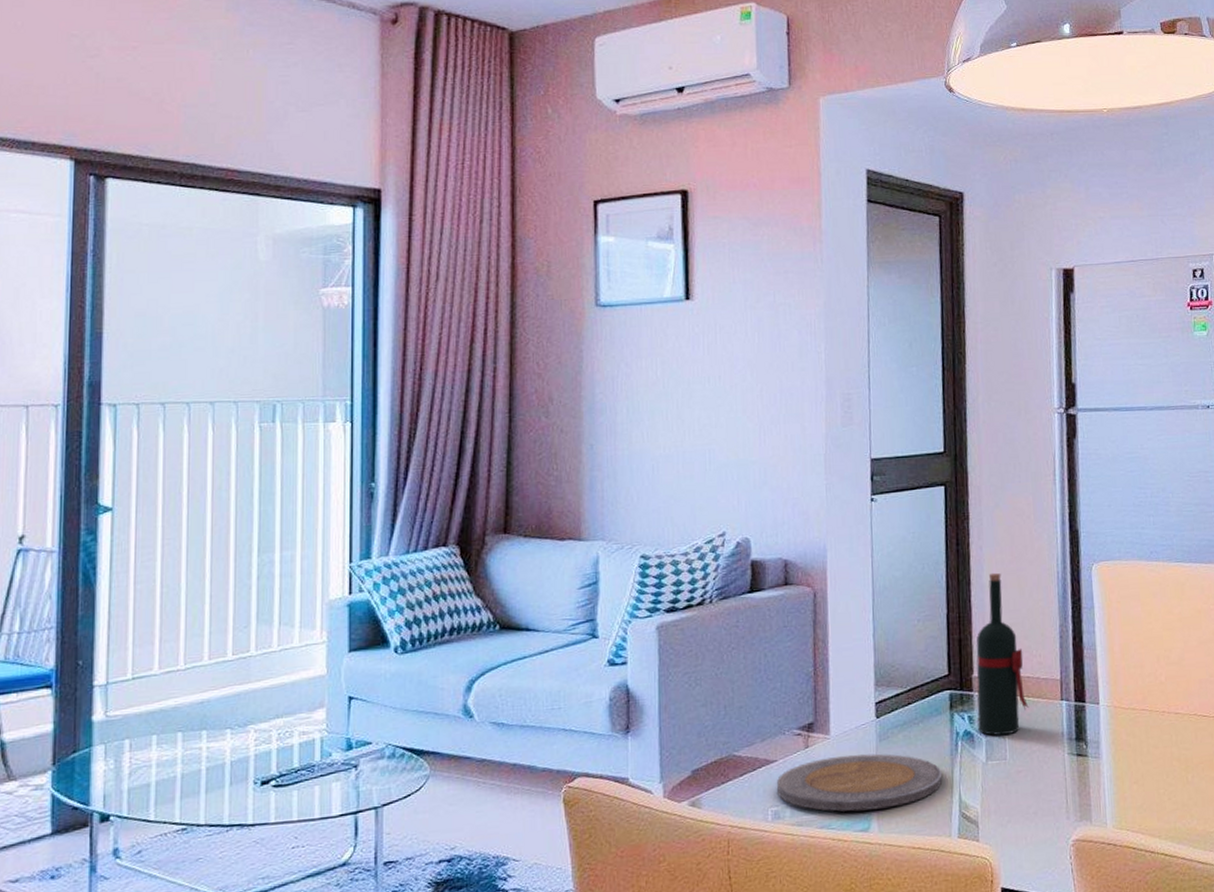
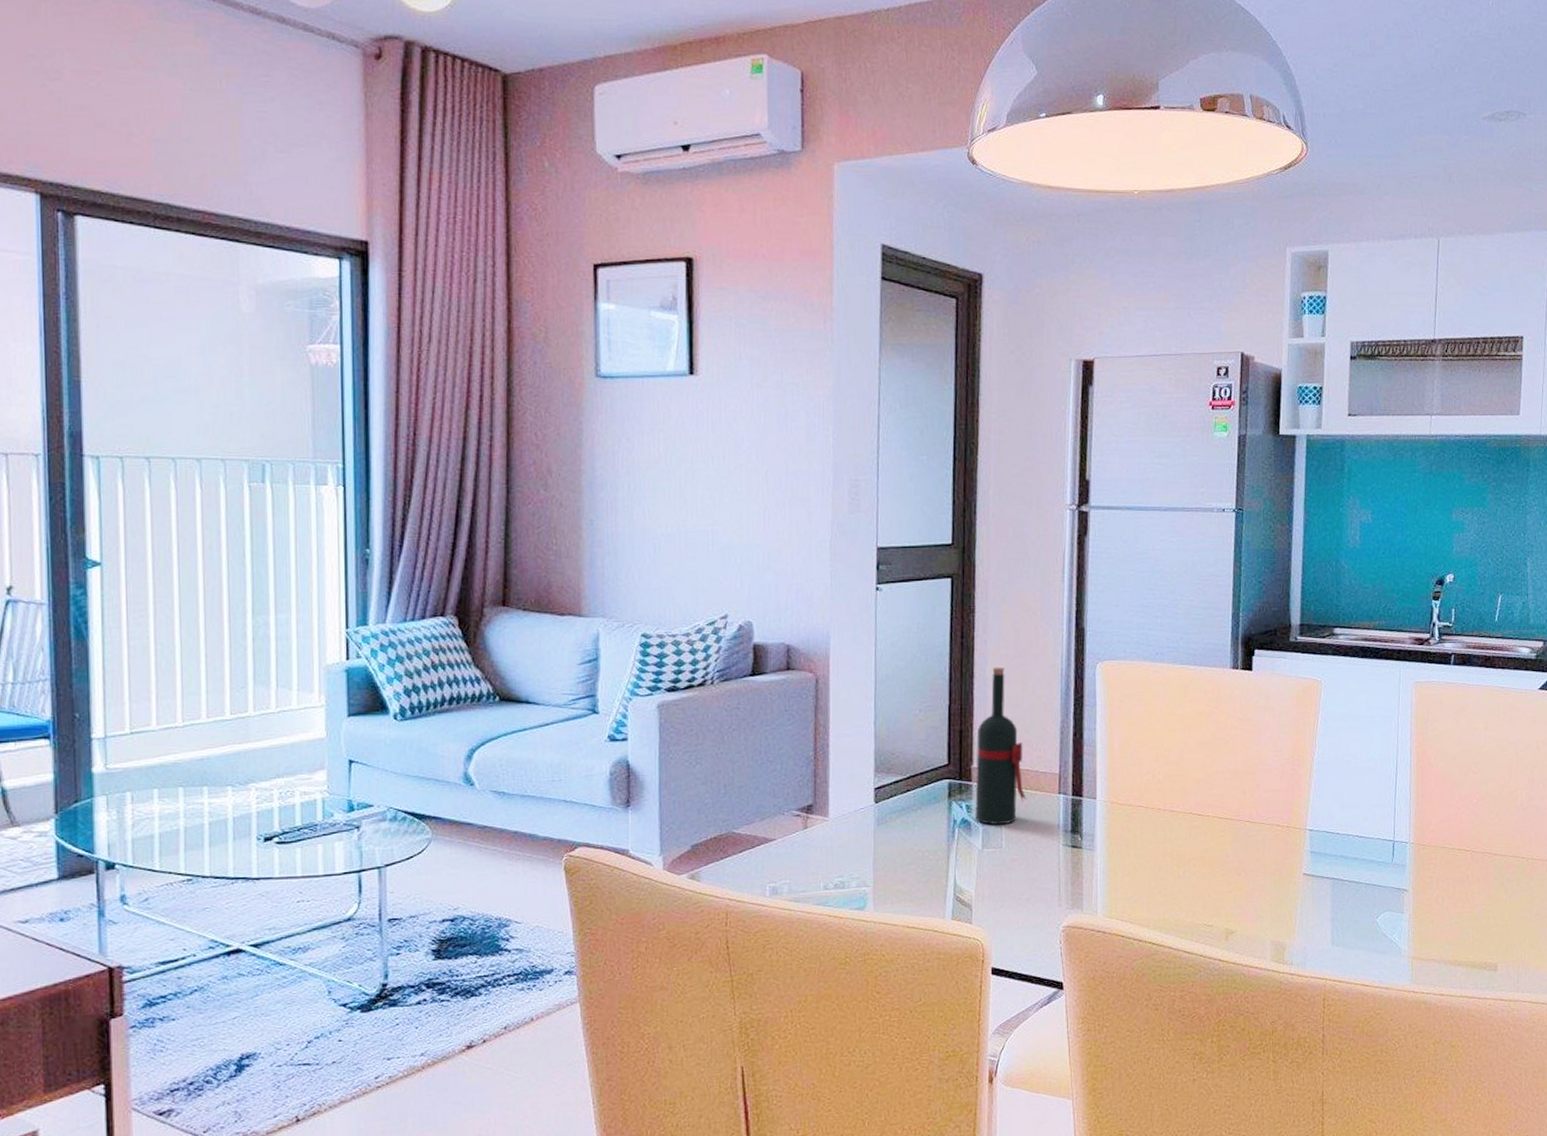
plate: present [776,753,943,812] -> none [774,837,939,891]

